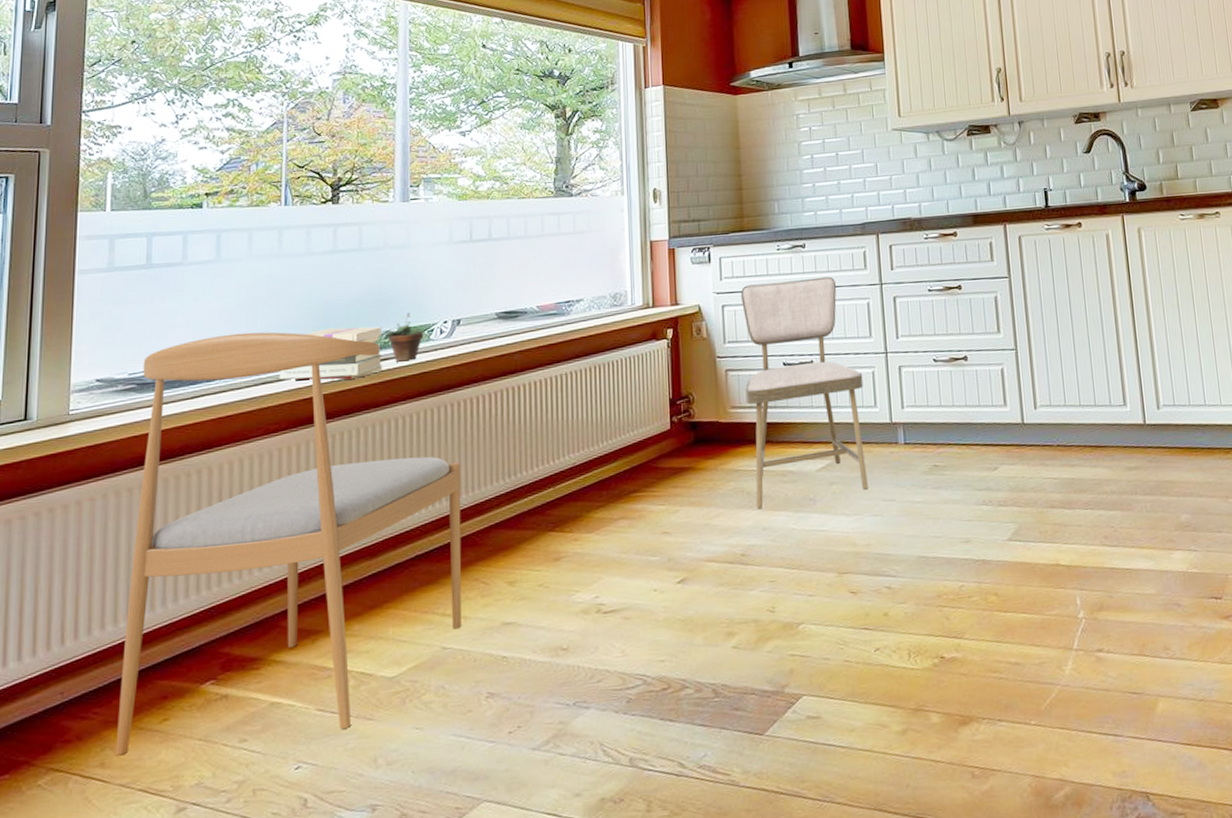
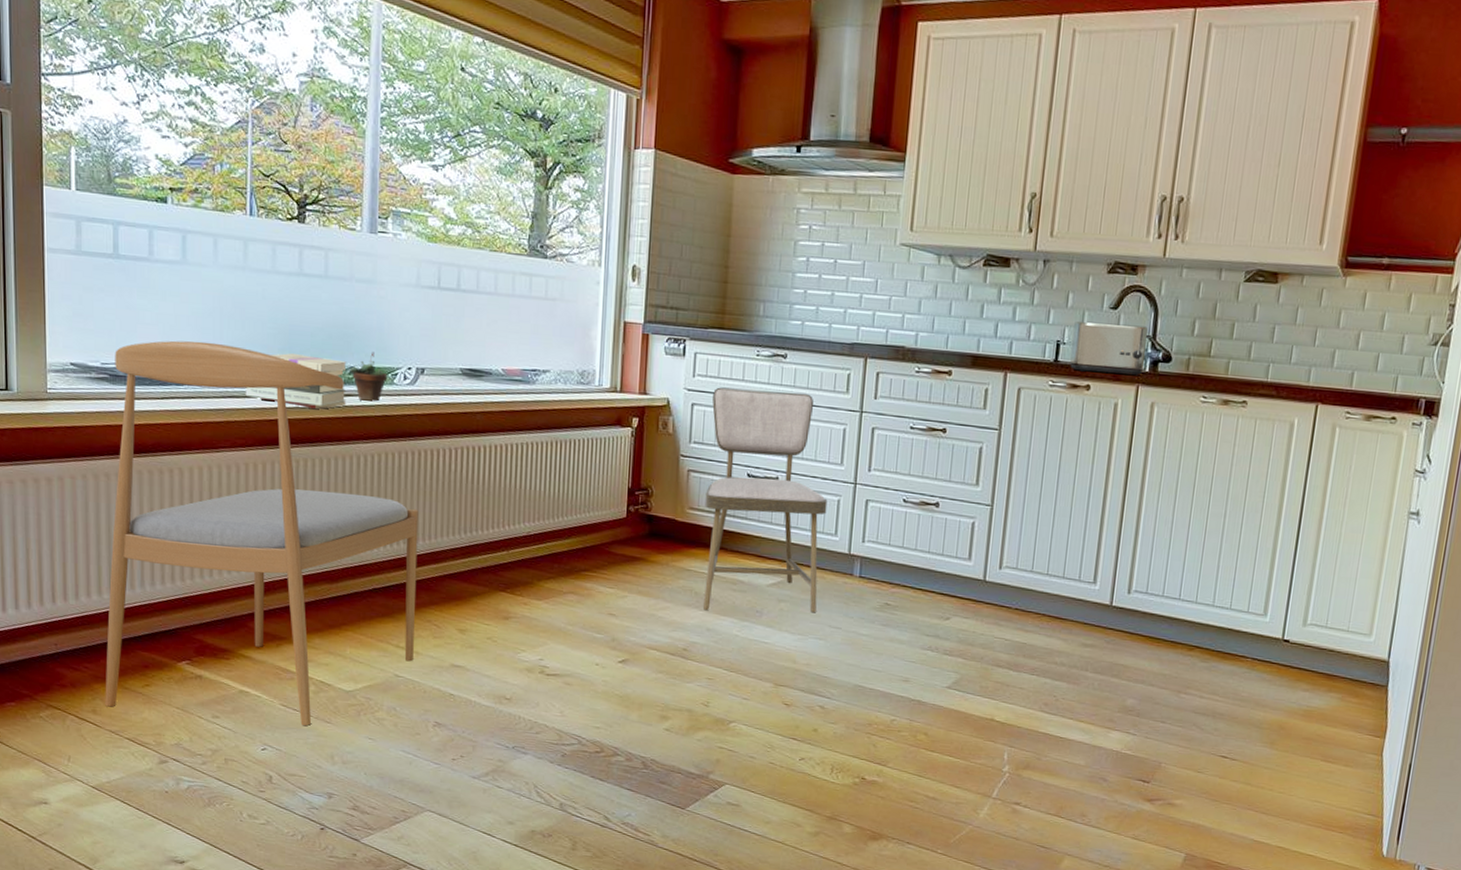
toaster: none [1055,163,1124,212] -> present [1070,321,1151,376]

